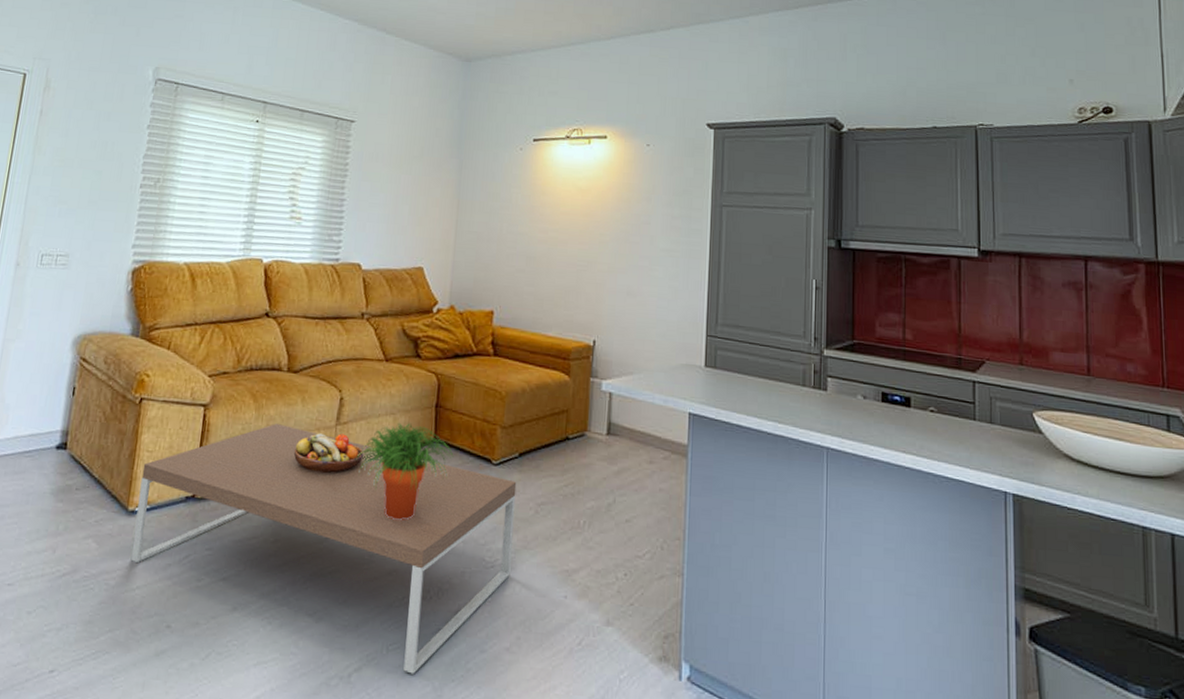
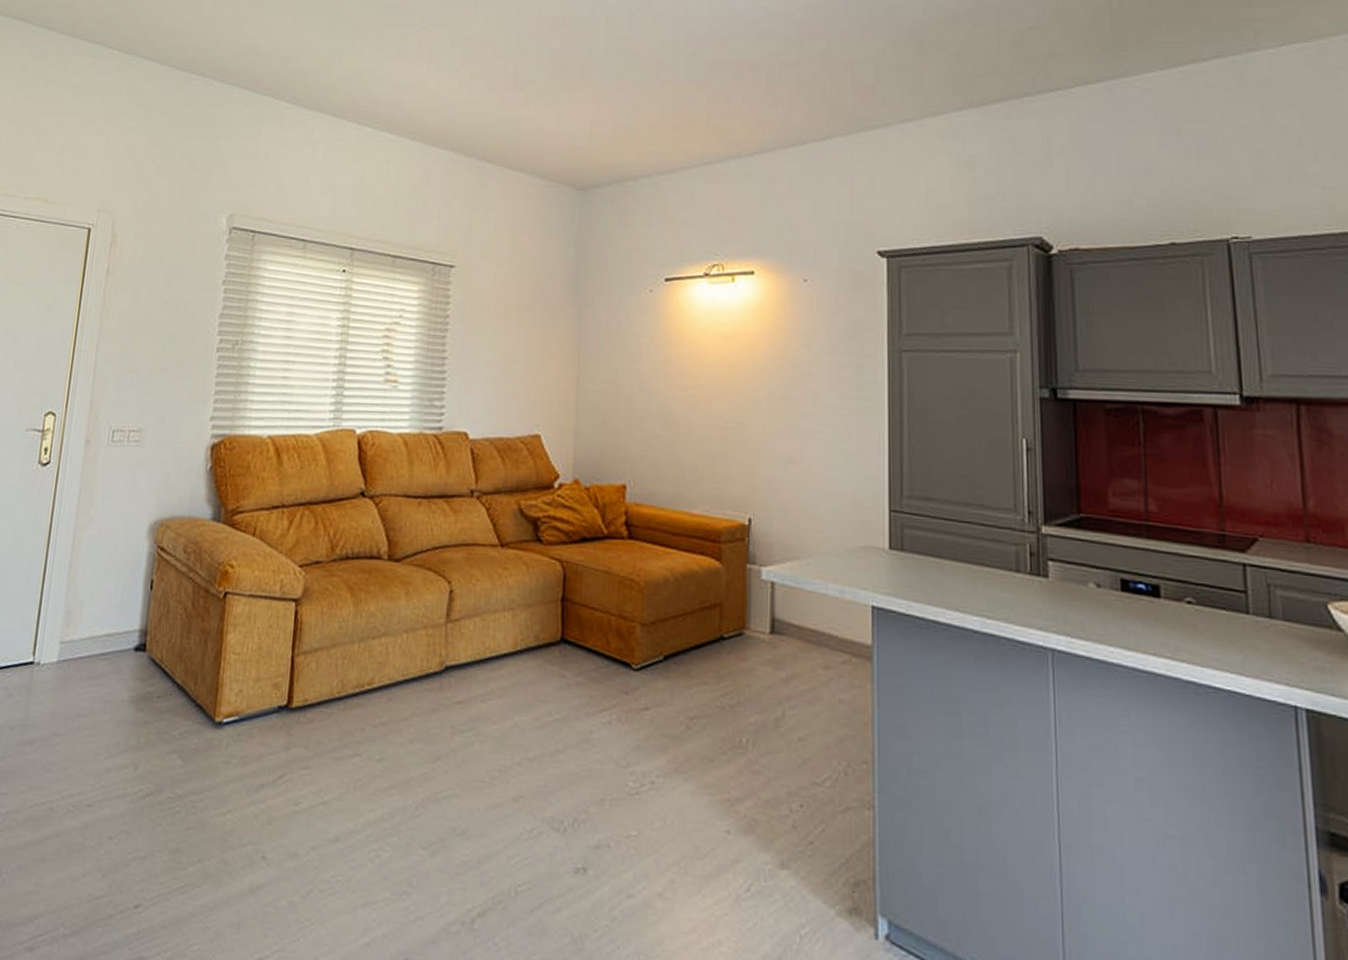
coffee table: present [130,424,517,674] -> none [219,621,663,922]
fruit bowl: present [293,433,364,474] -> none [398,632,480,680]
potted plant: present [356,422,454,520] -> none [470,619,586,736]

